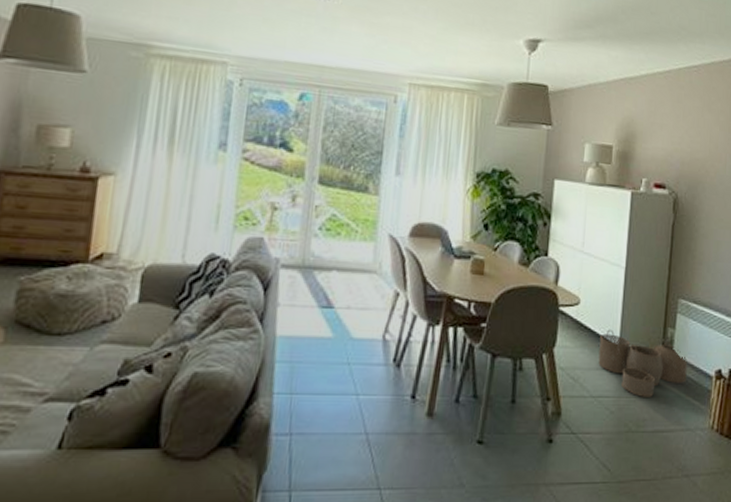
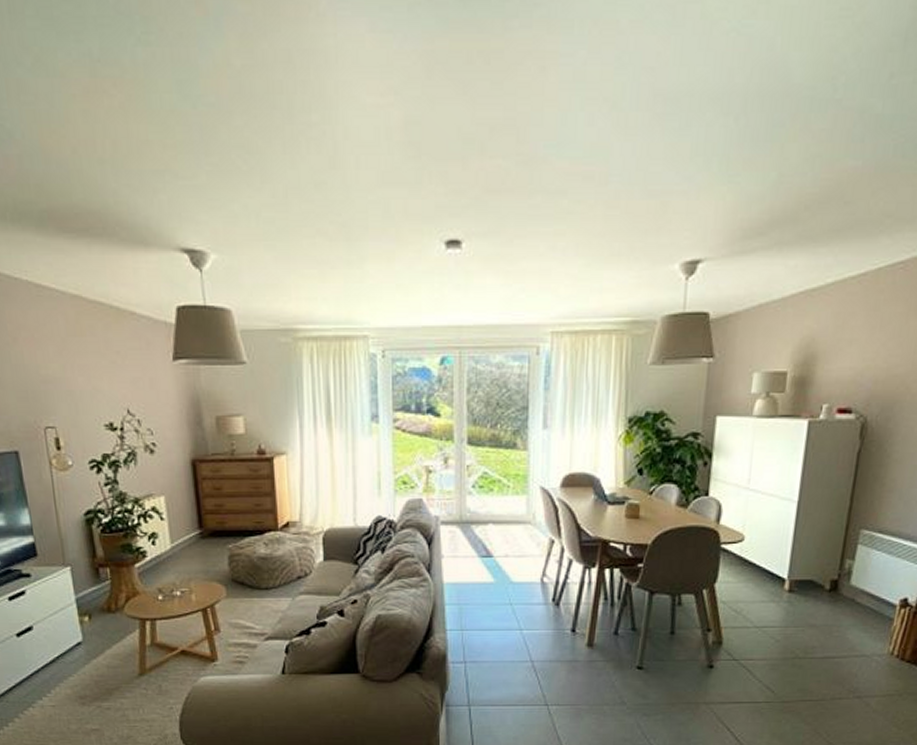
woven basket: present [598,329,687,397] -> none [763,564,867,626]

